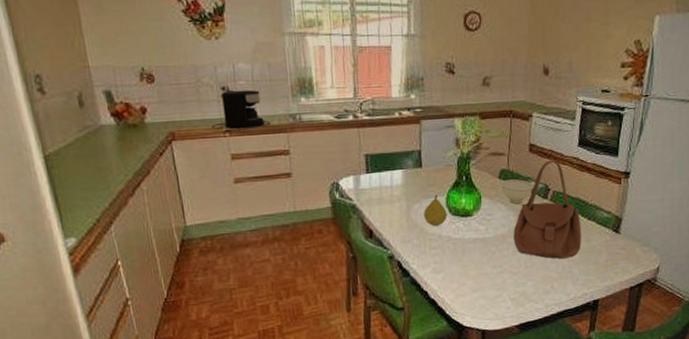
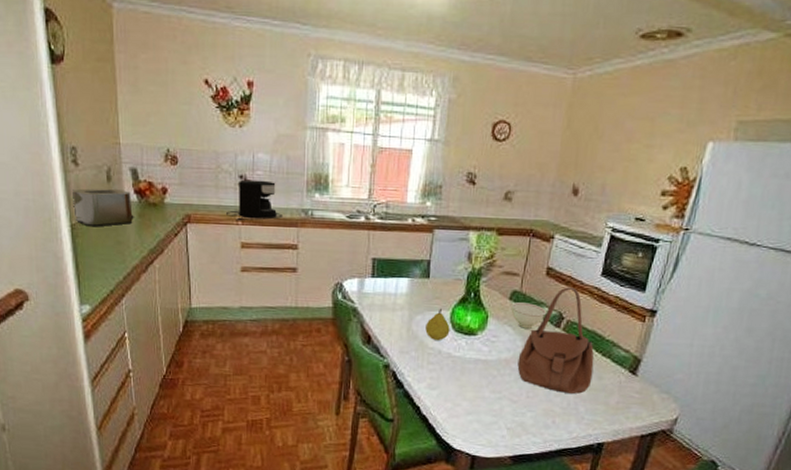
toaster: none [42,114,114,156] -> present [73,189,134,227]

